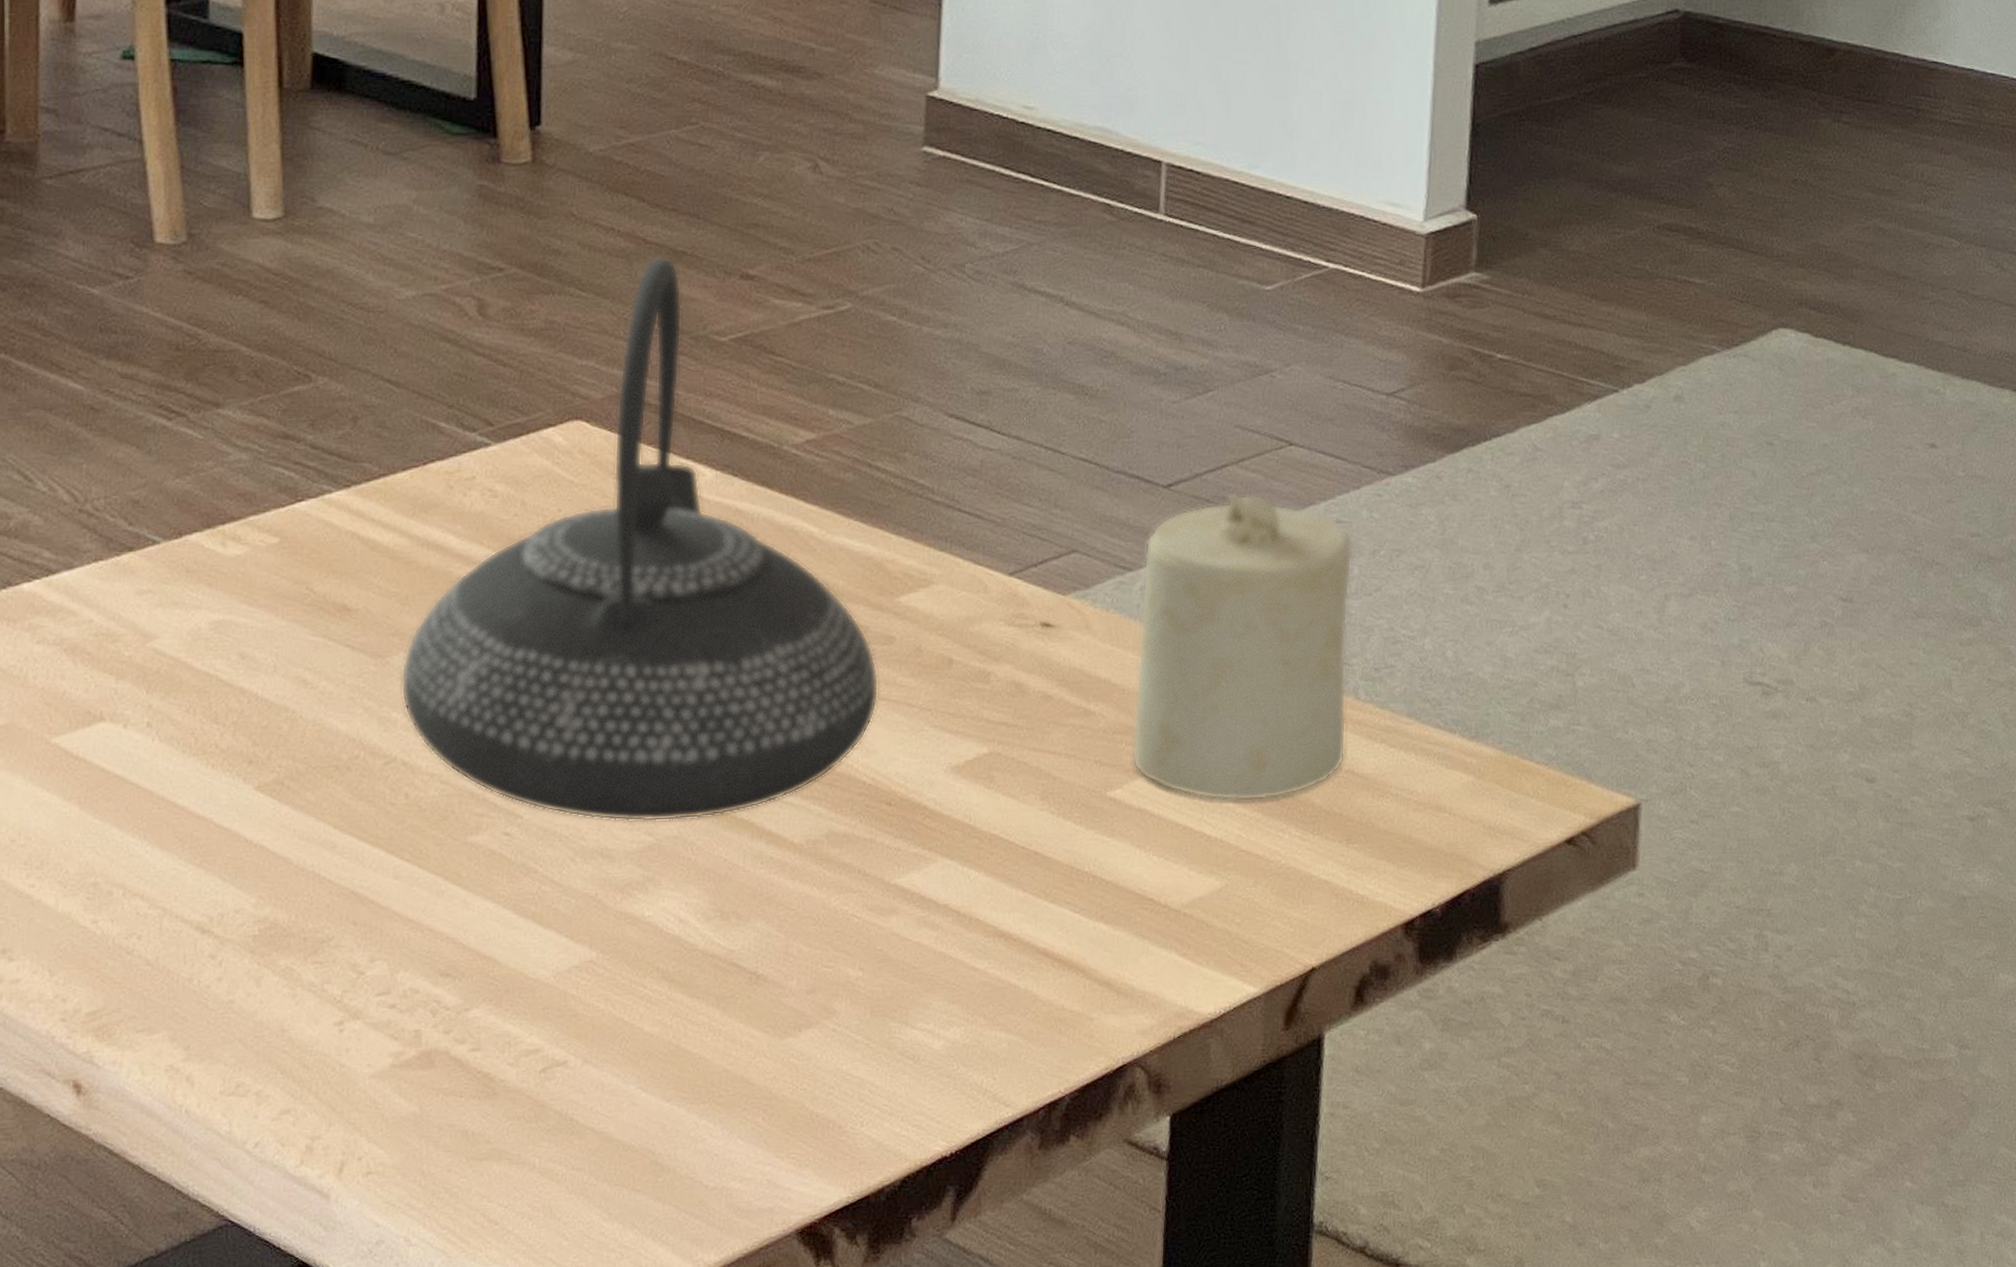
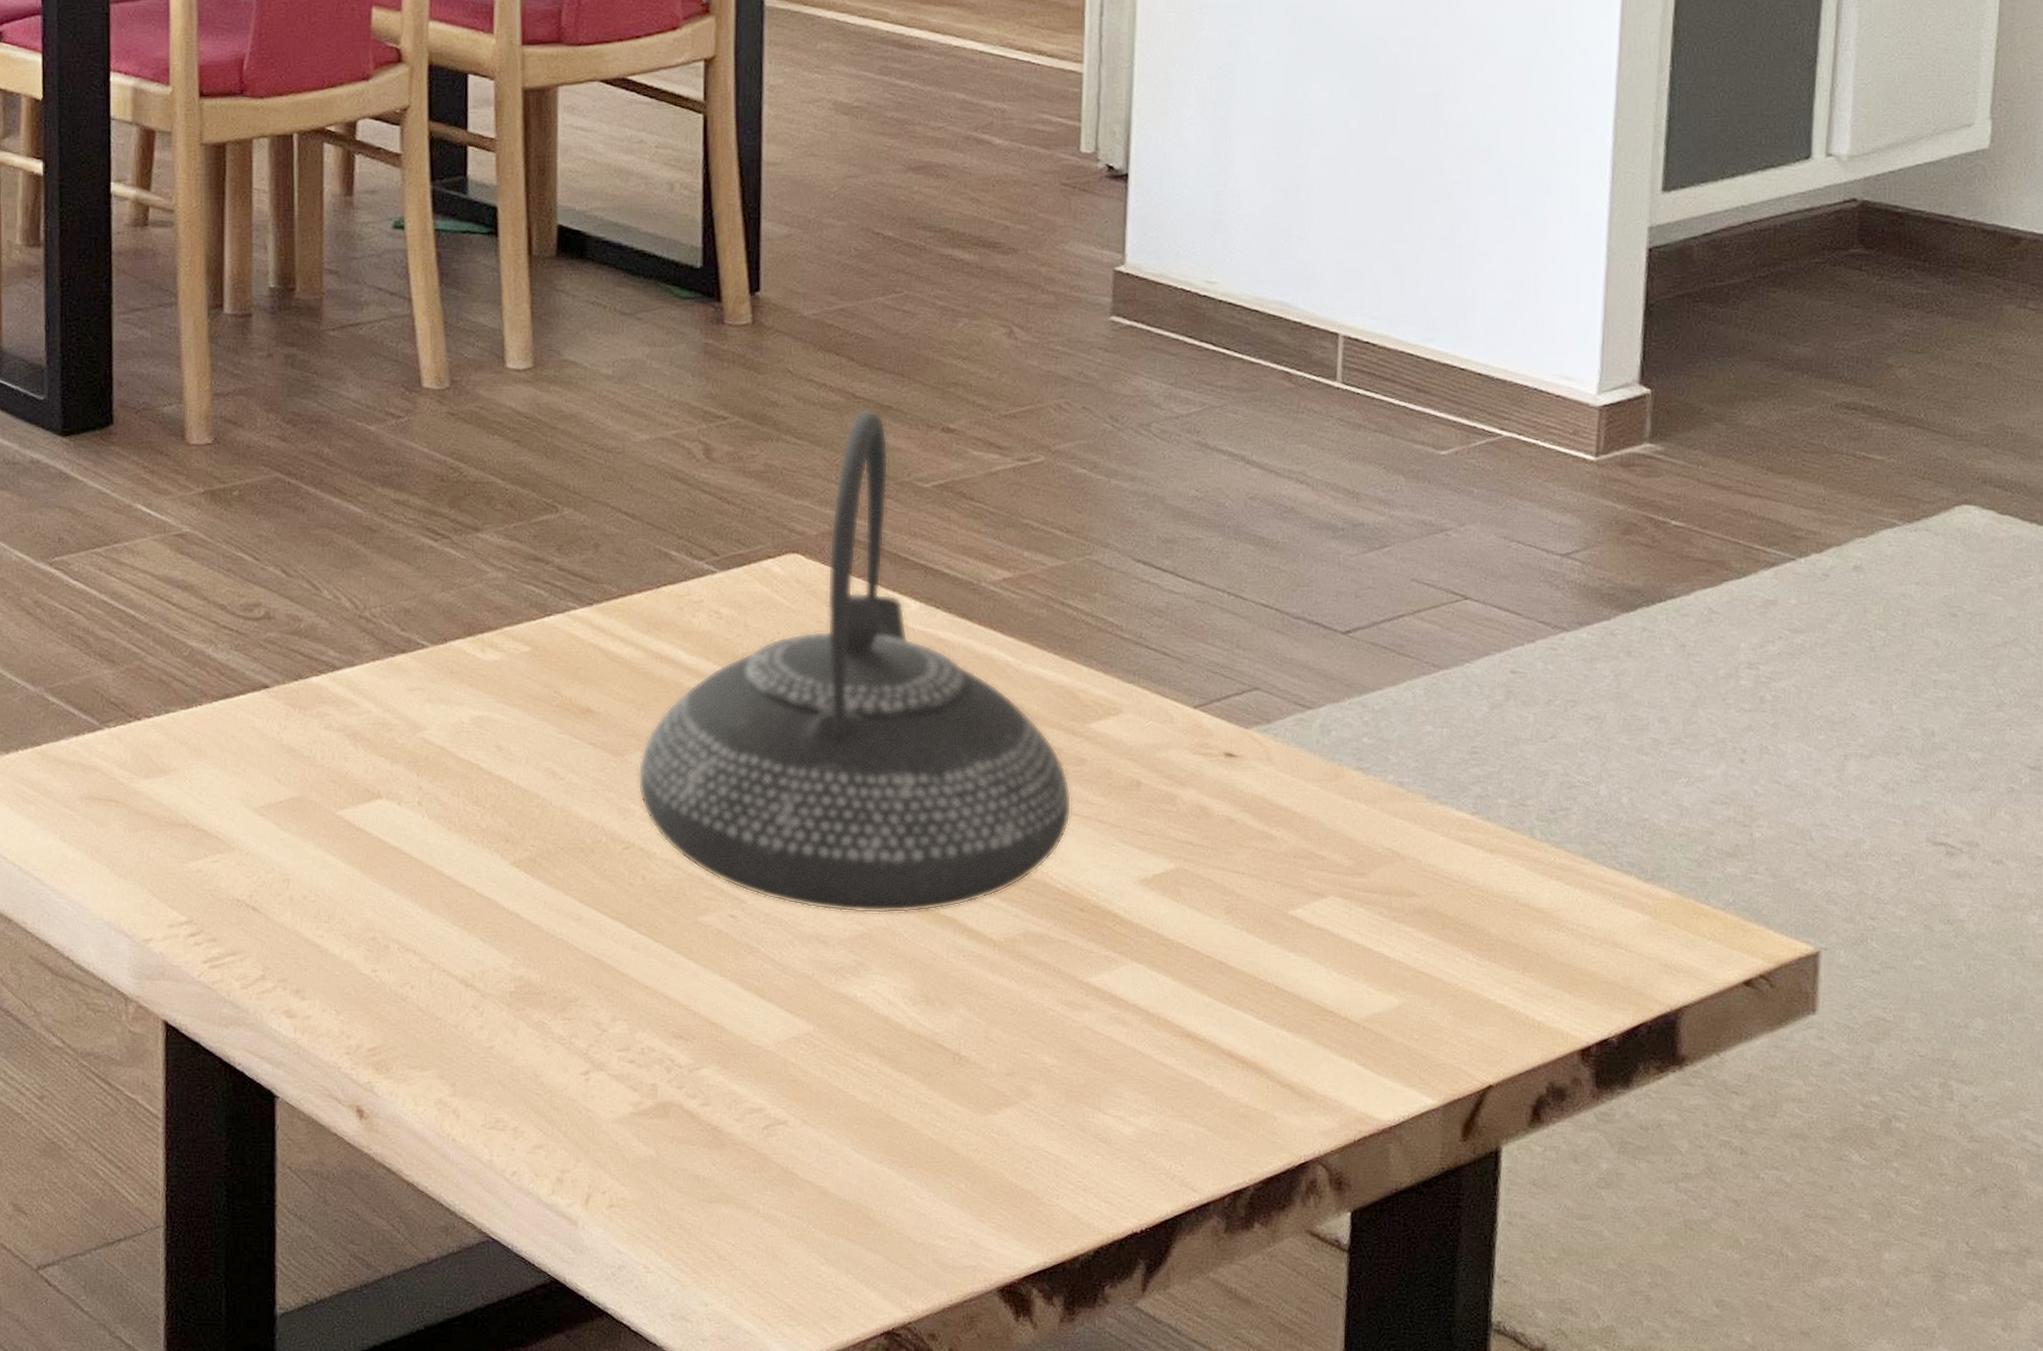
candle: present [1131,491,1353,801] -> none [1312,640,1528,927]

